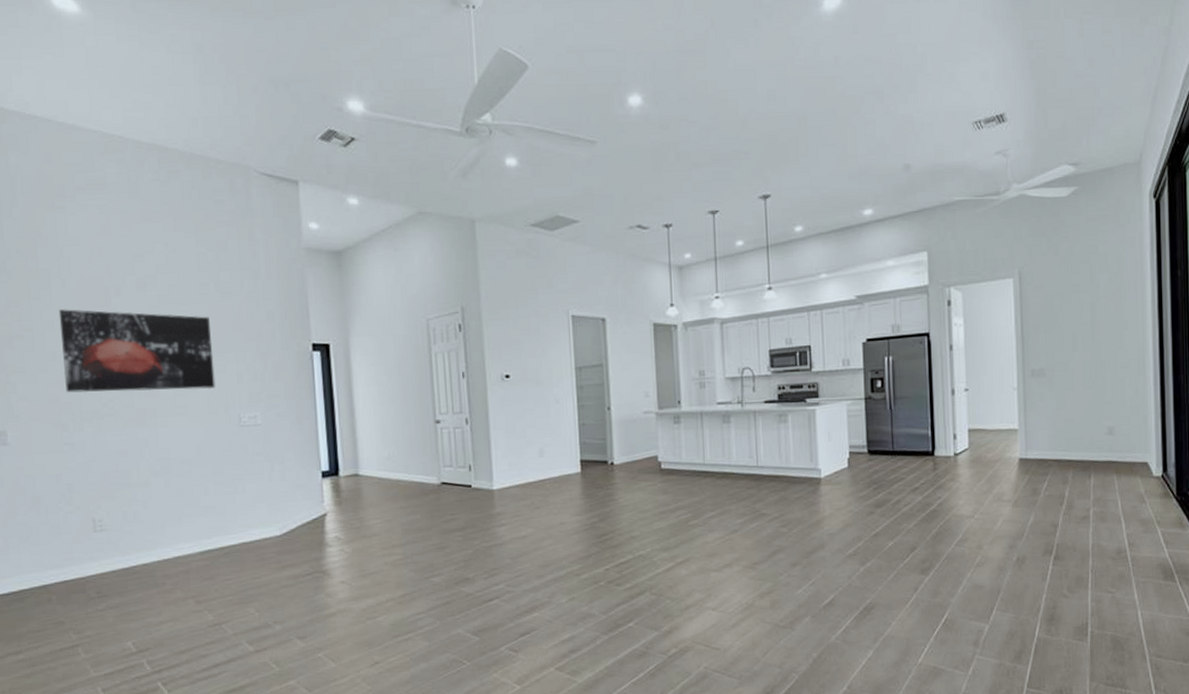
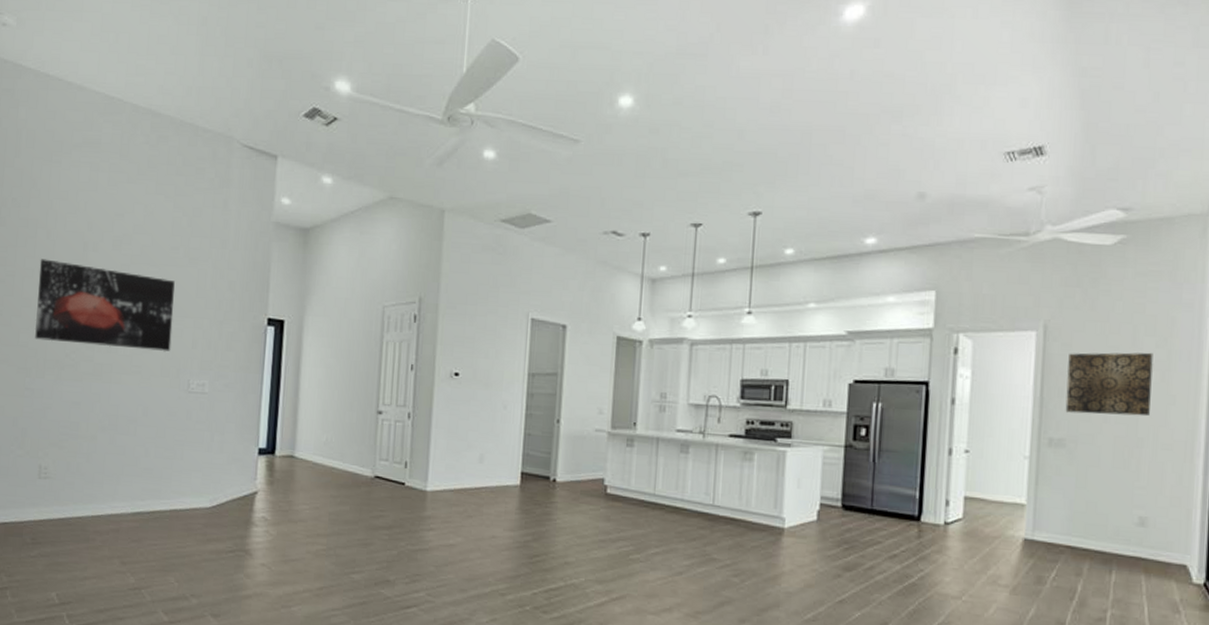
wall art: none [1041,286,1109,346] -> present [1065,352,1153,417]

